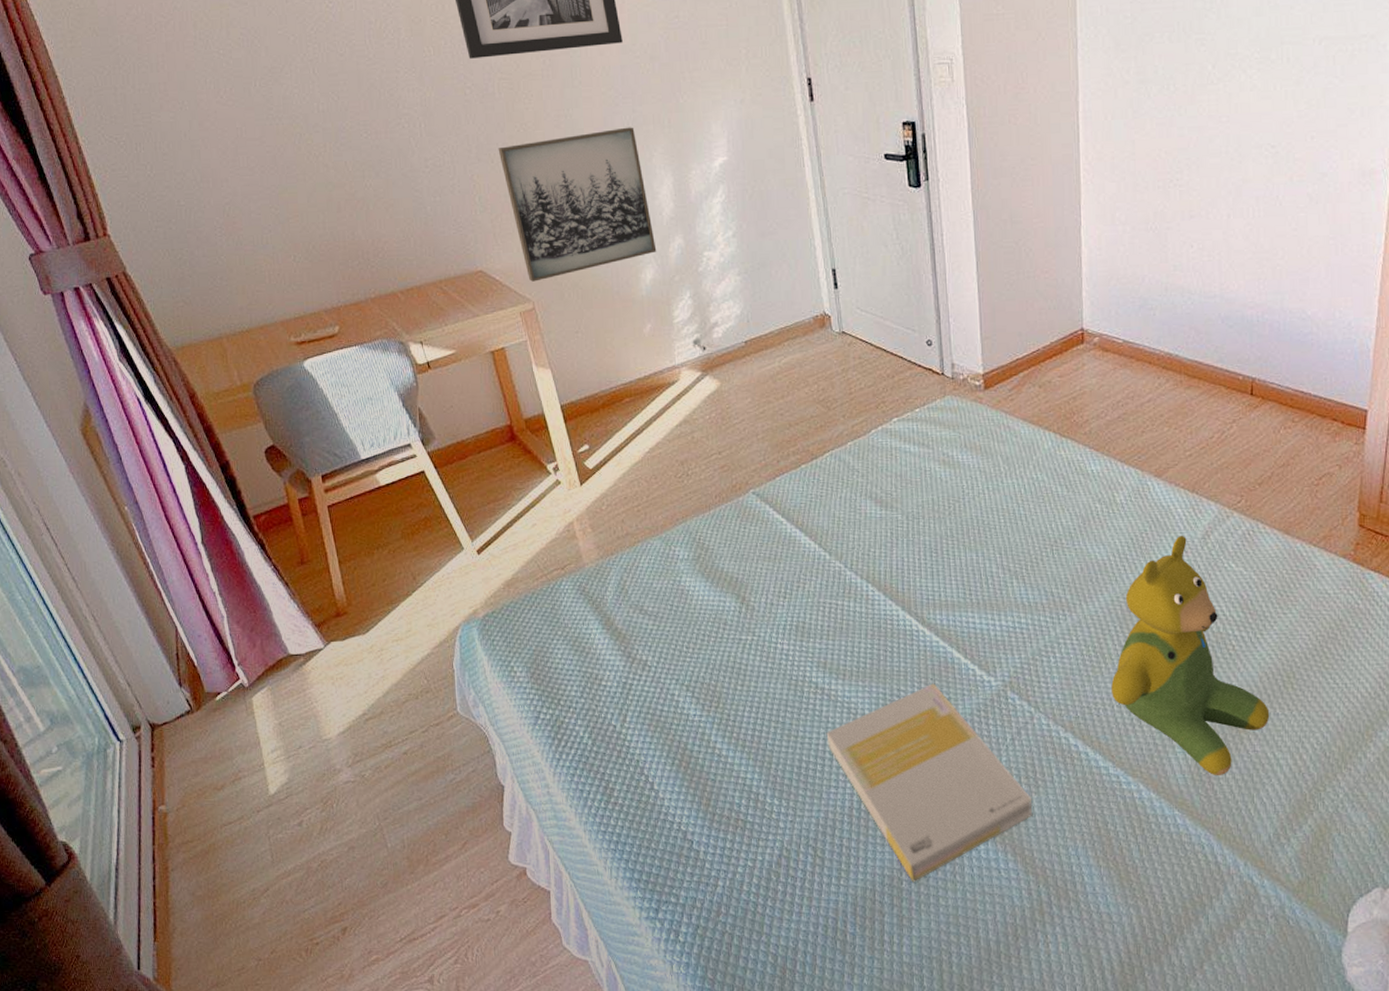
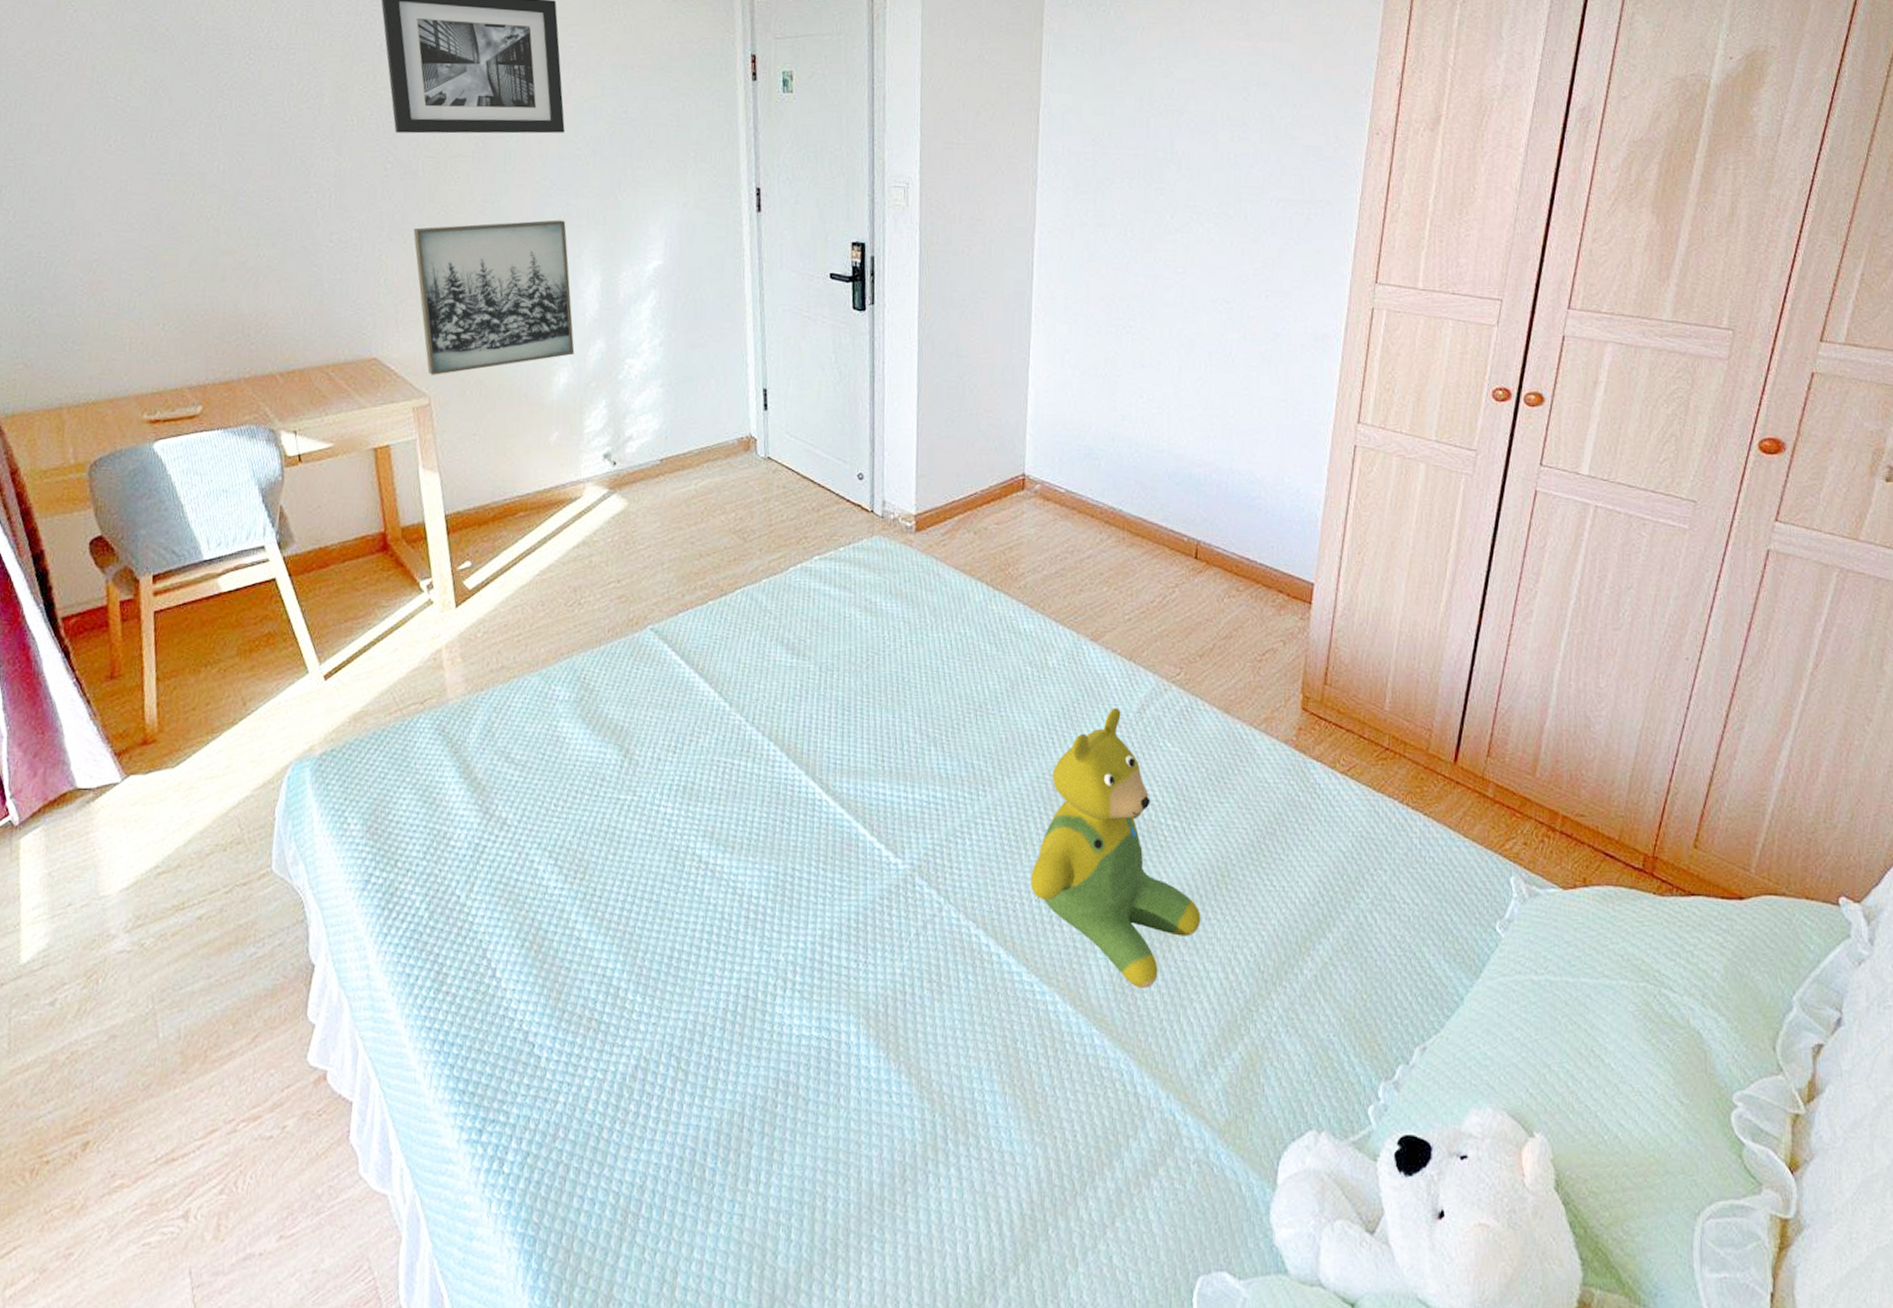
book: present [826,683,1033,883] -> none [705,863,934,1106]

